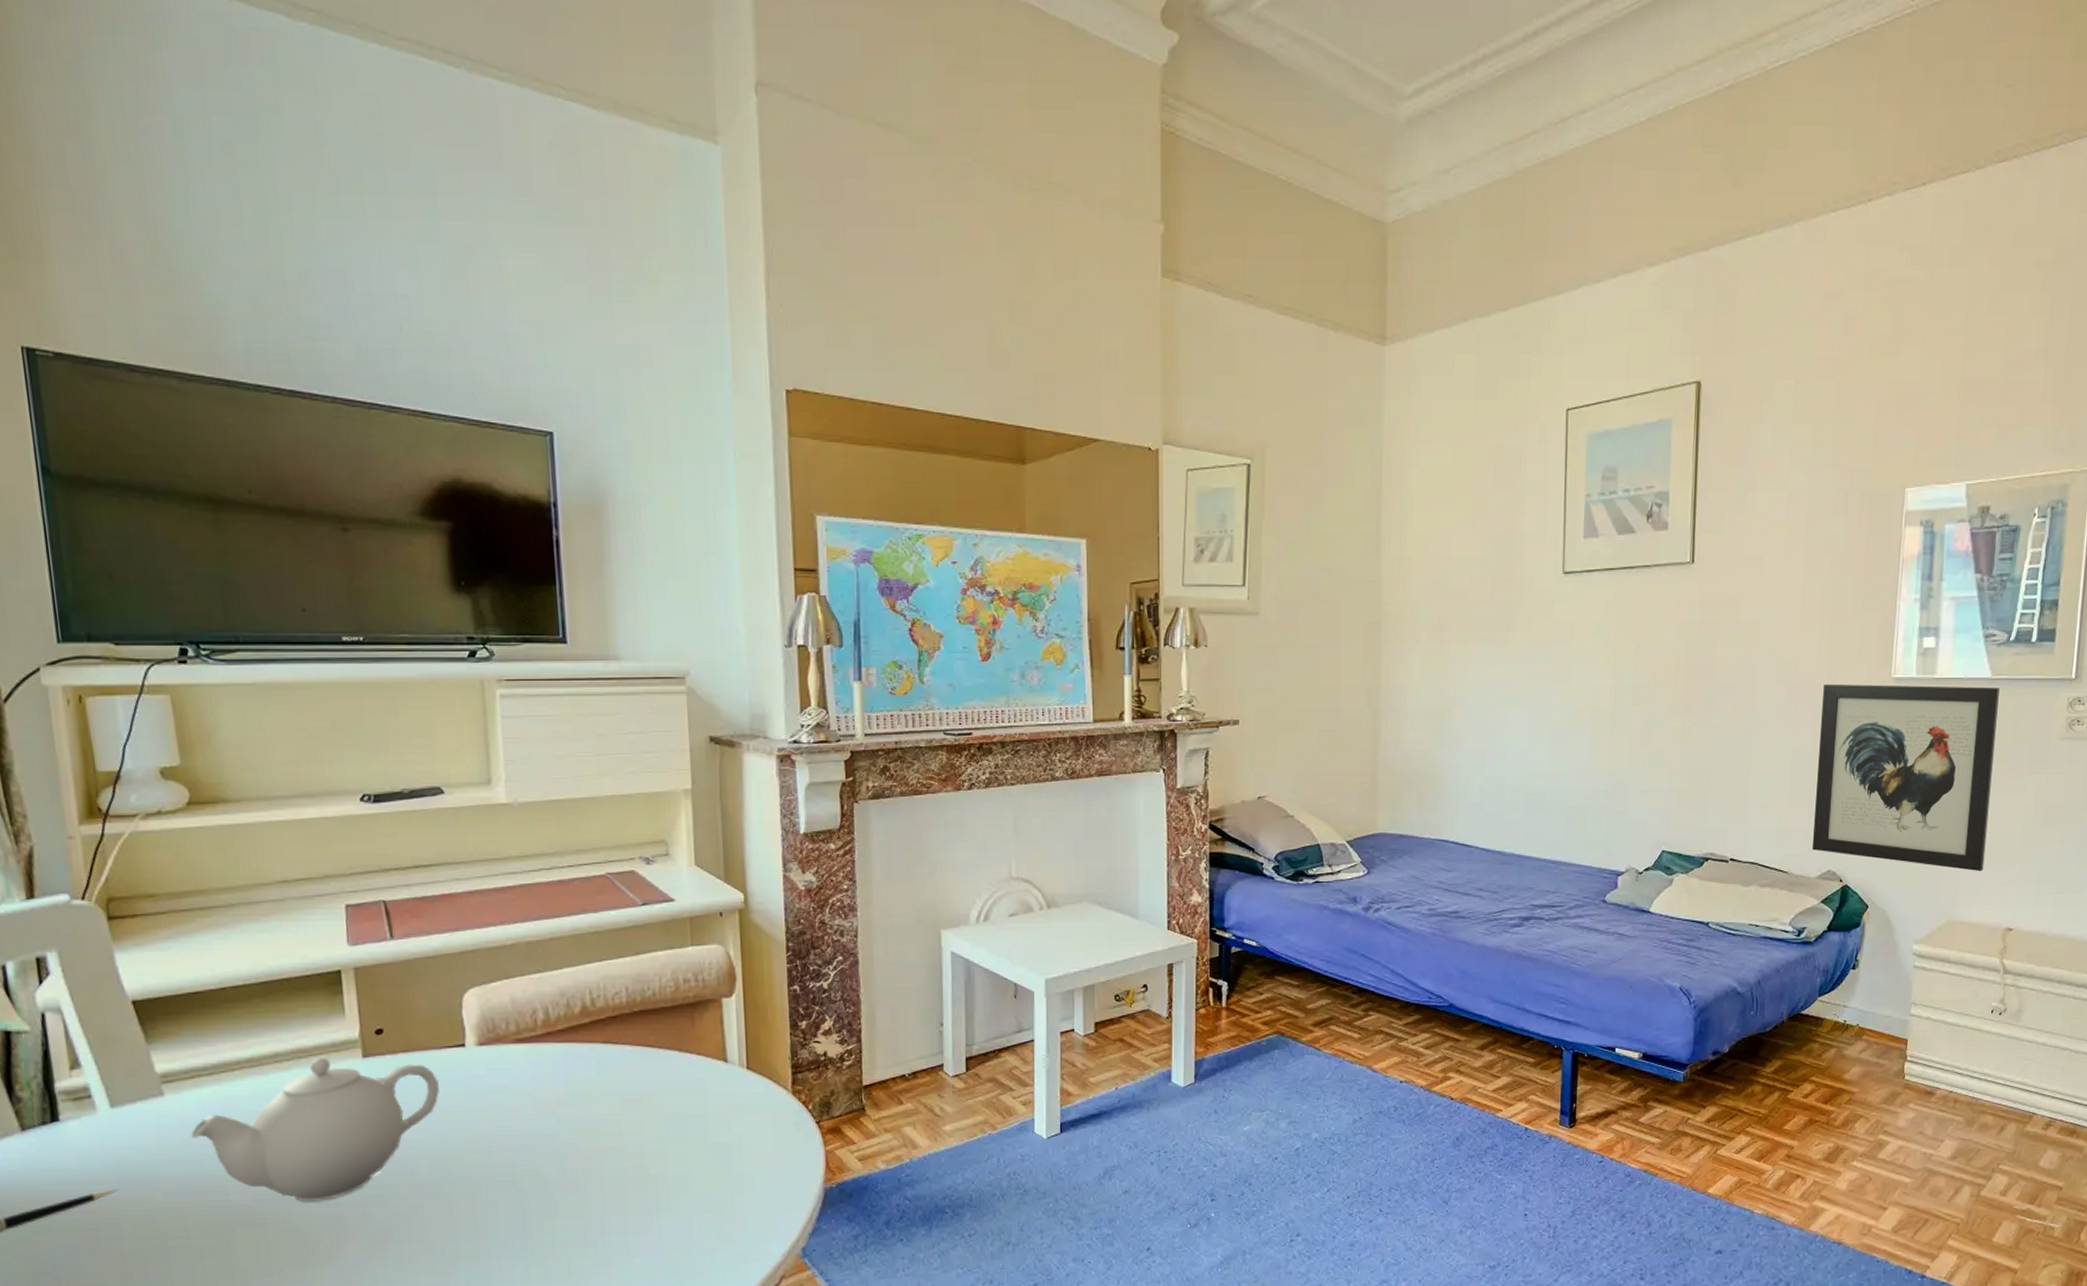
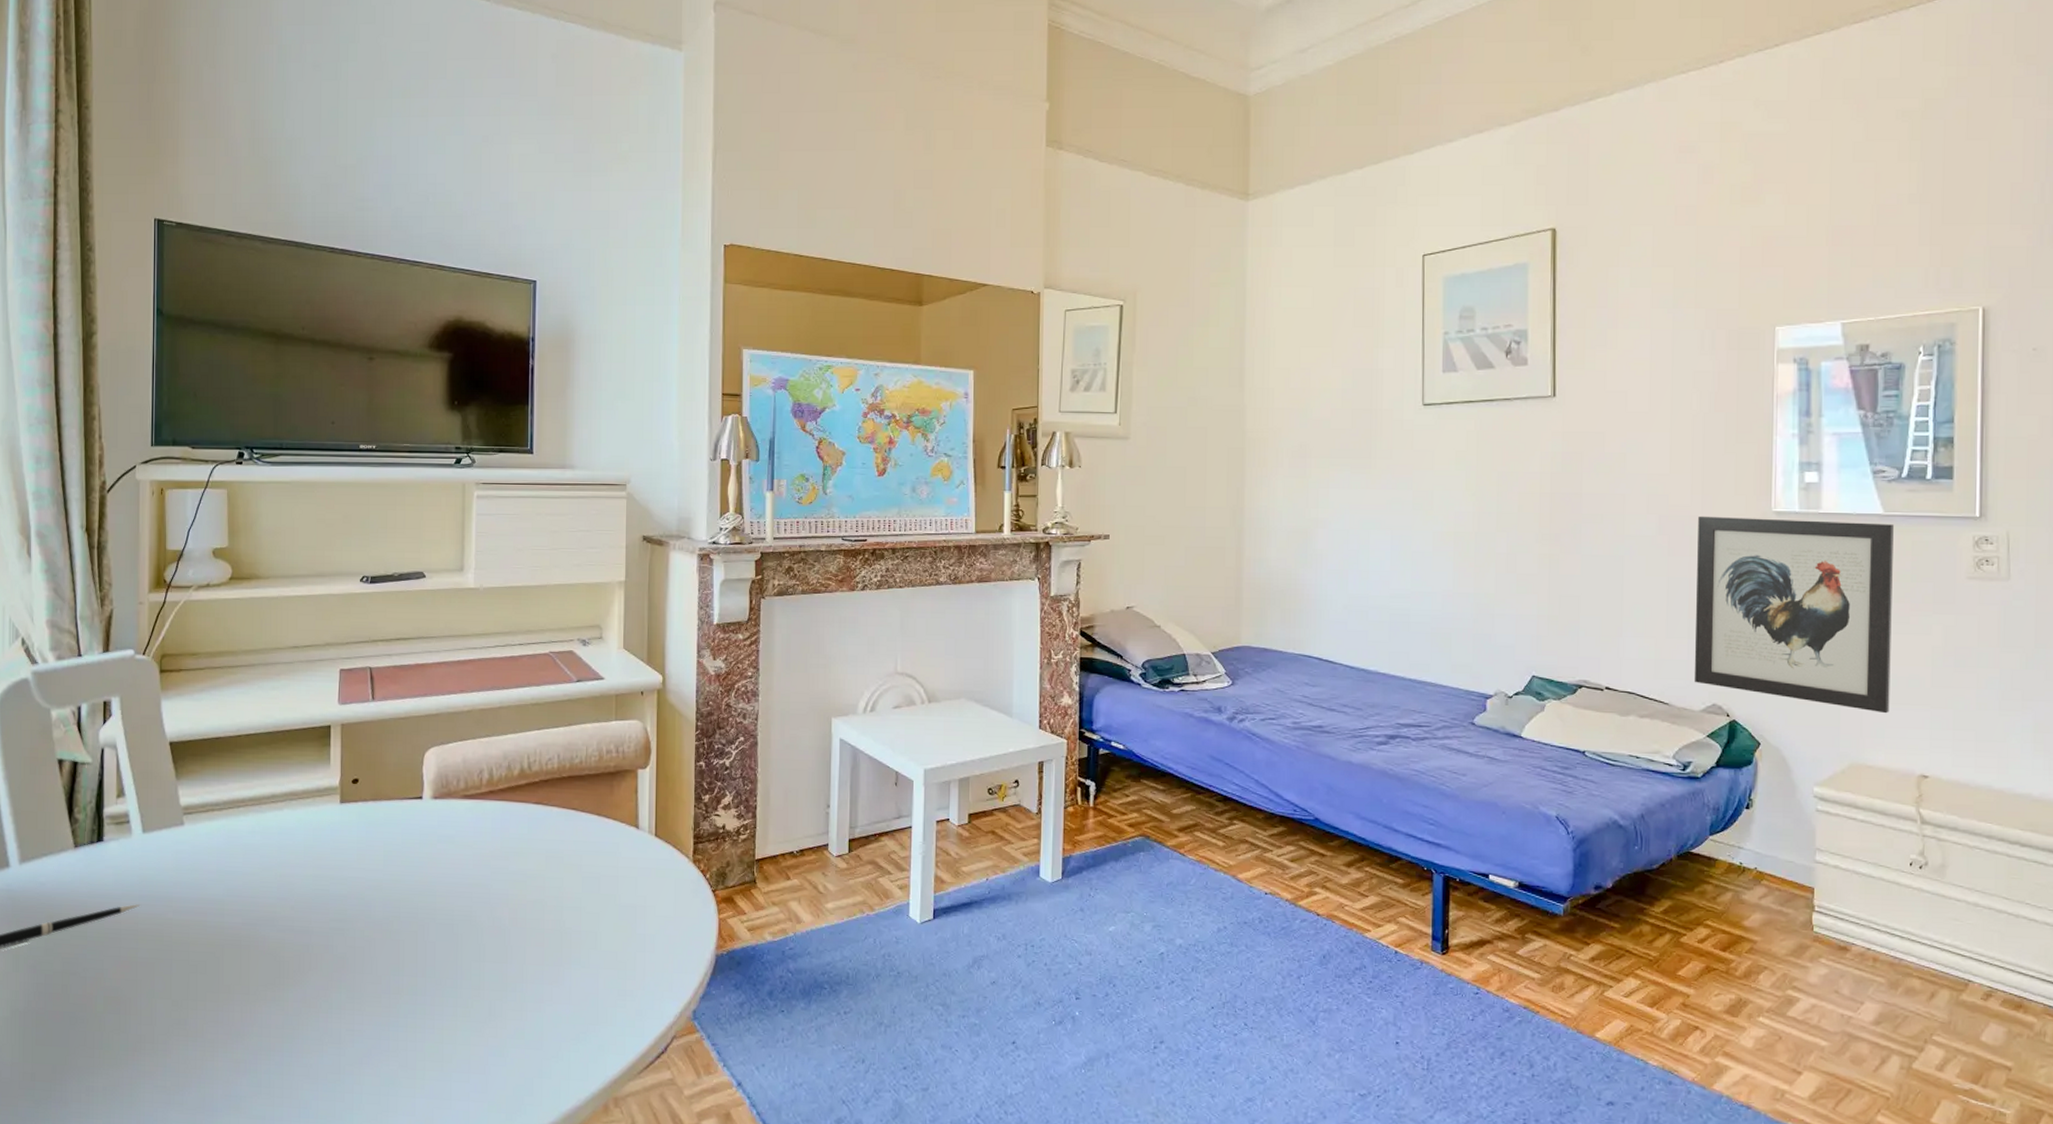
teapot: present [191,1057,440,1202] -> none [200,800,399,929]

